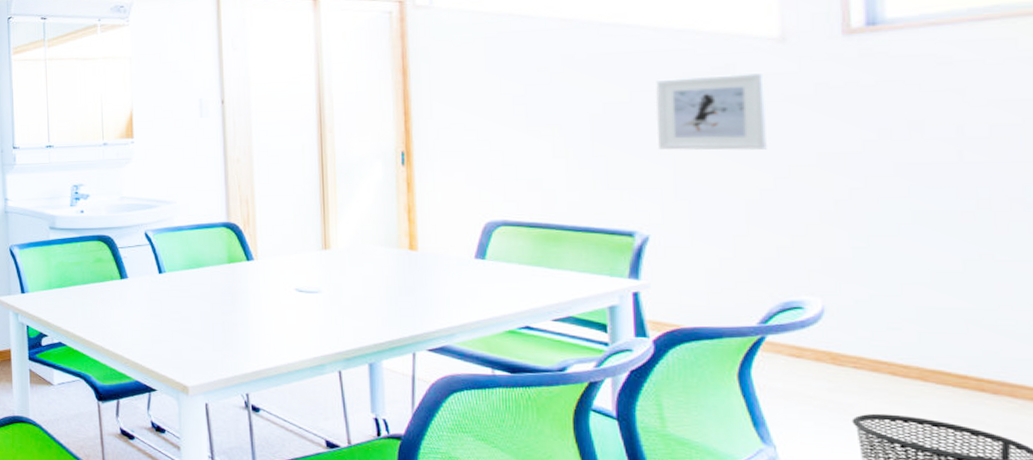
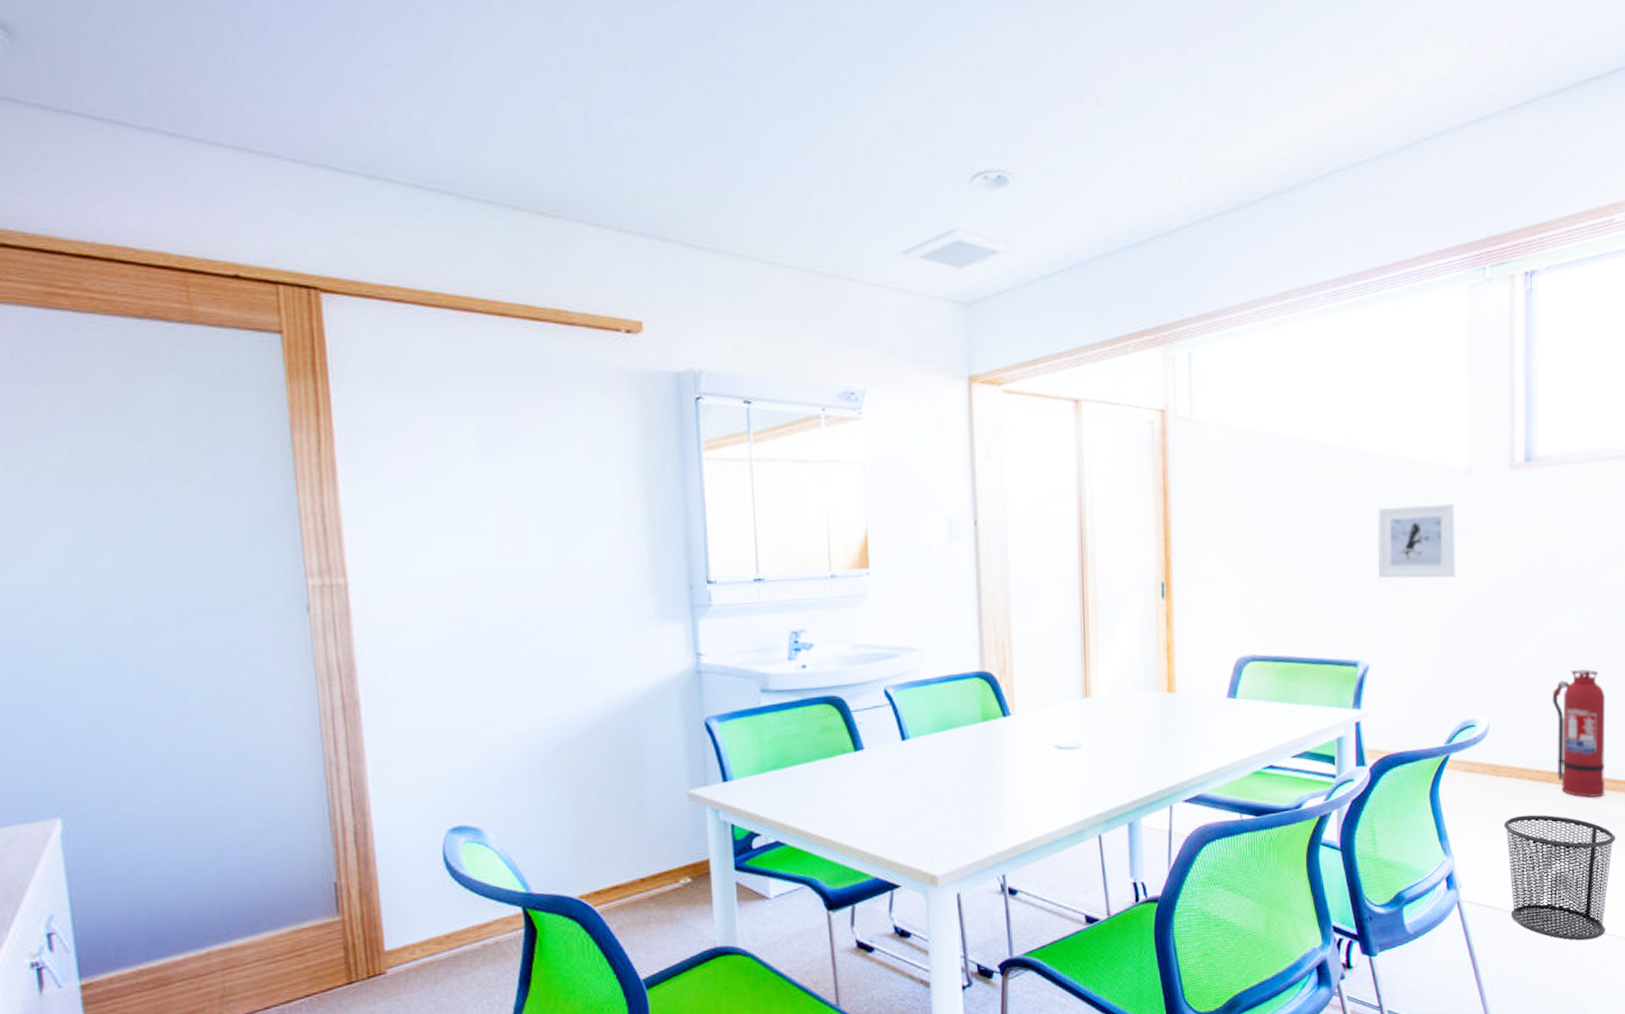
fire extinguisher: none [923,256,1022,406] -> present [1552,669,1606,798]

